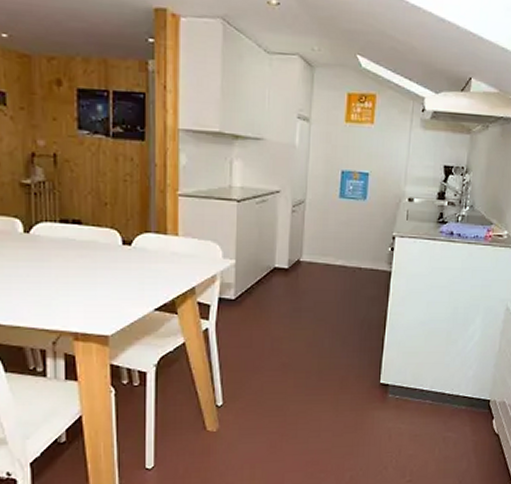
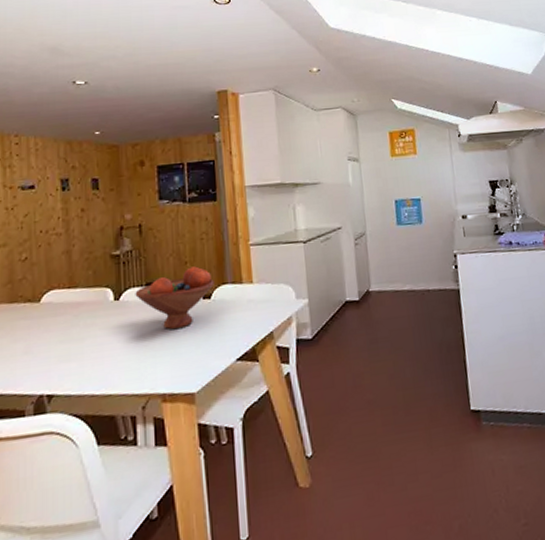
fruit bowl: none [47,209,136,272] -> present [135,266,215,330]

